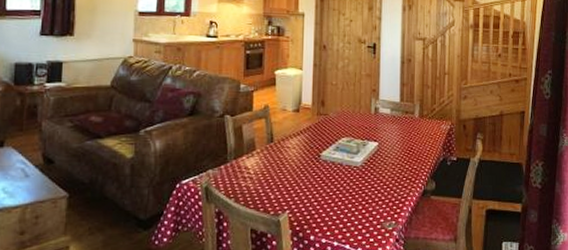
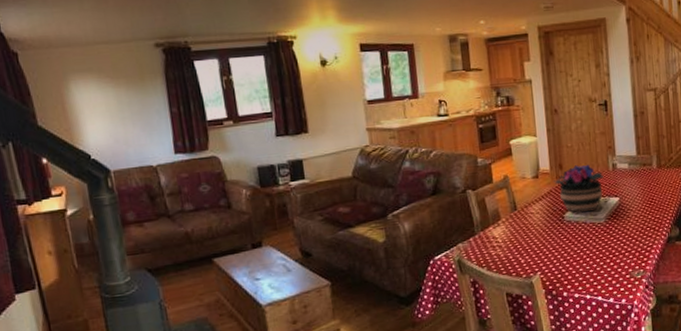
potted flower: none [313,104,365,152] -> present [553,164,604,212]

